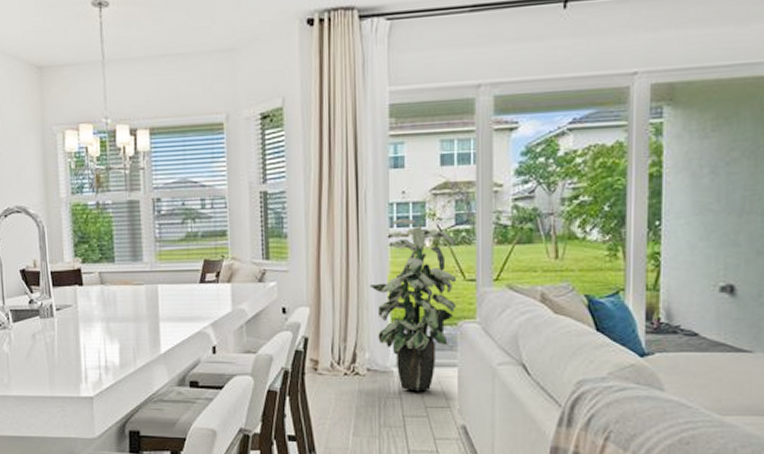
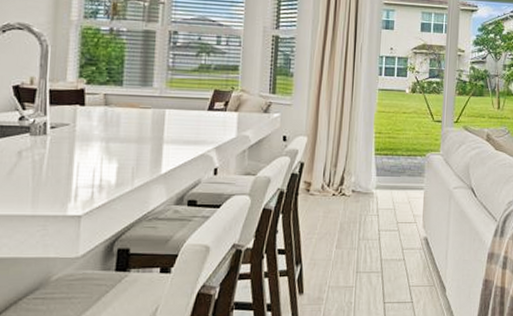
indoor plant: present [369,218,457,392] -> none [359,69,429,210]

